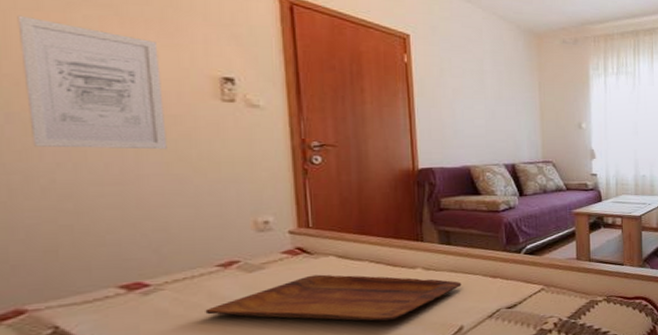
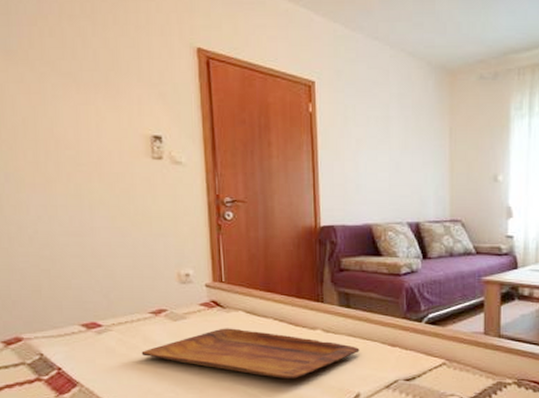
wall art: present [17,15,167,150] -> none [9,88,112,205]

